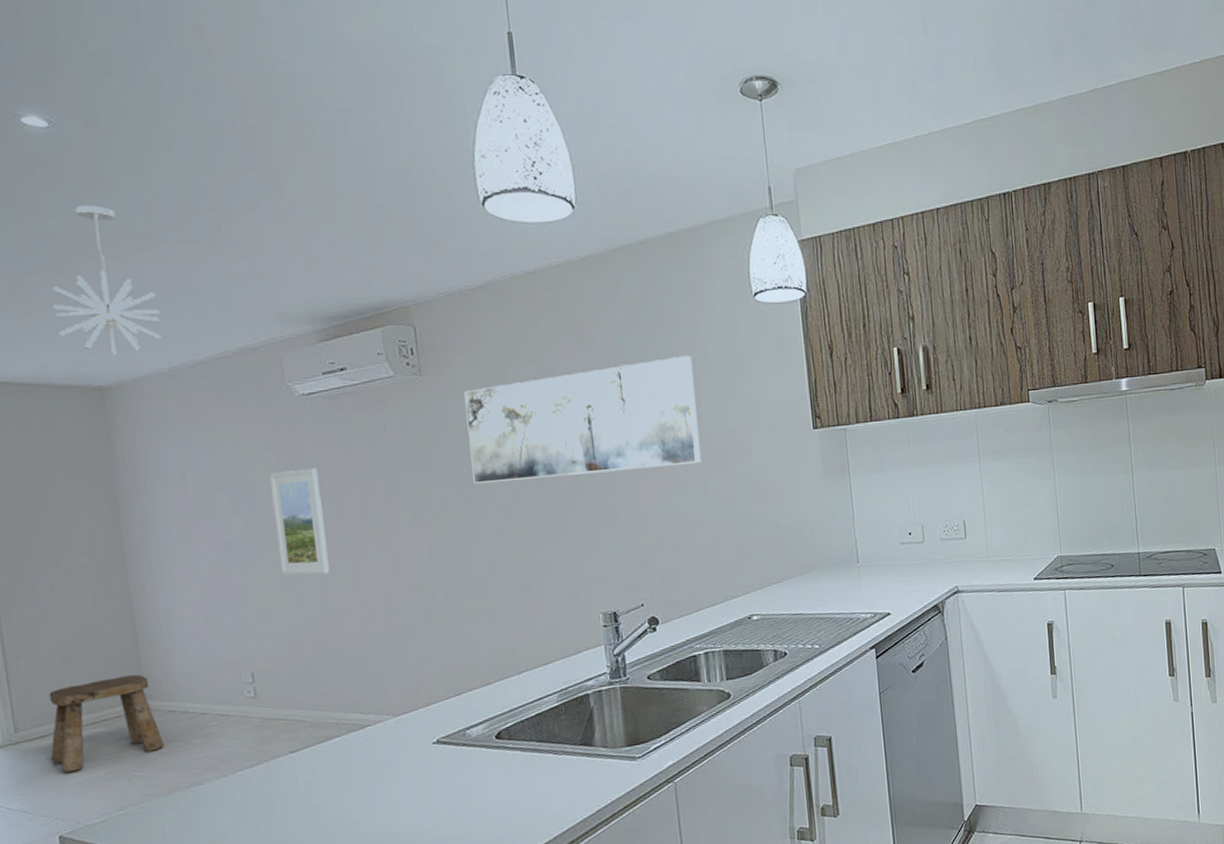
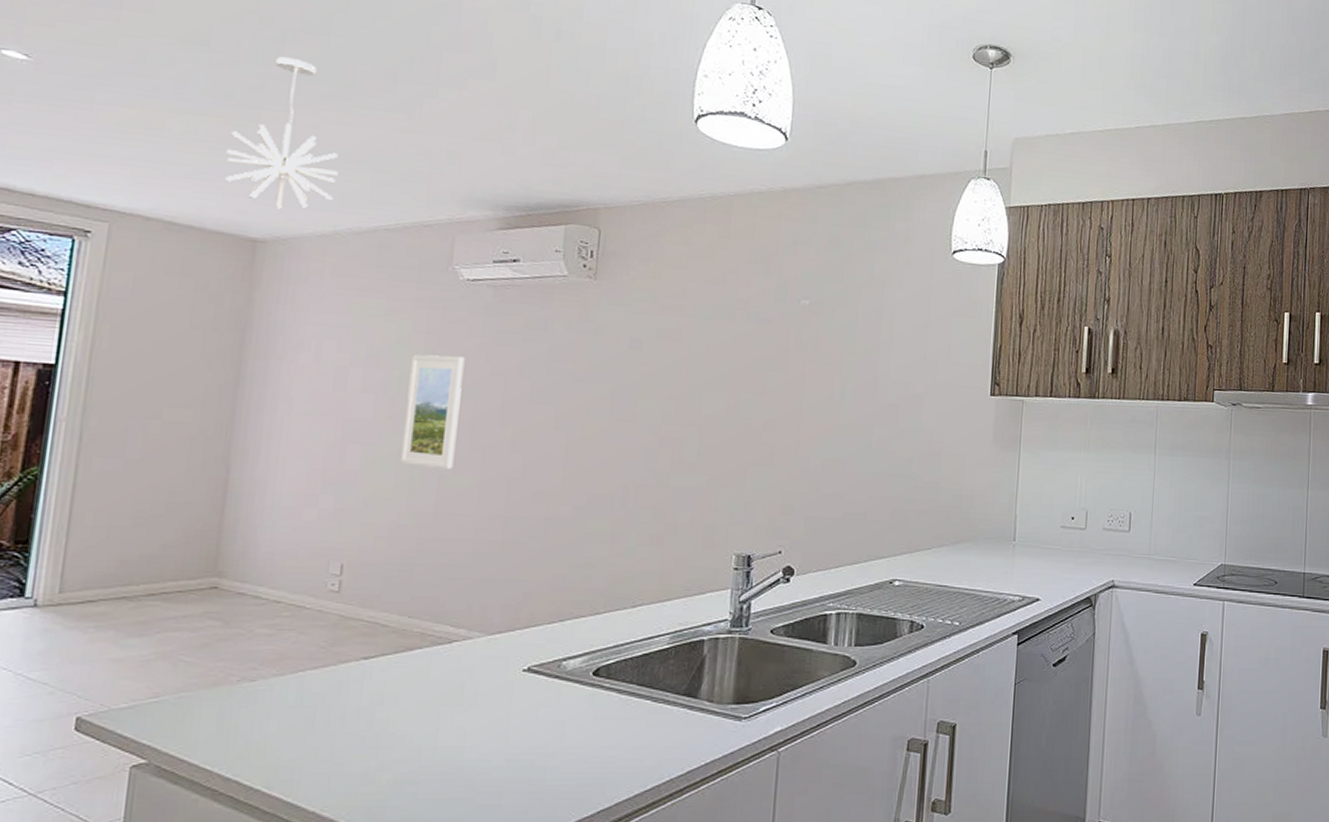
stool: present [49,674,164,773] -> none [92,547,226,646]
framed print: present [464,355,702,483] -> none [627,301,879,412]

